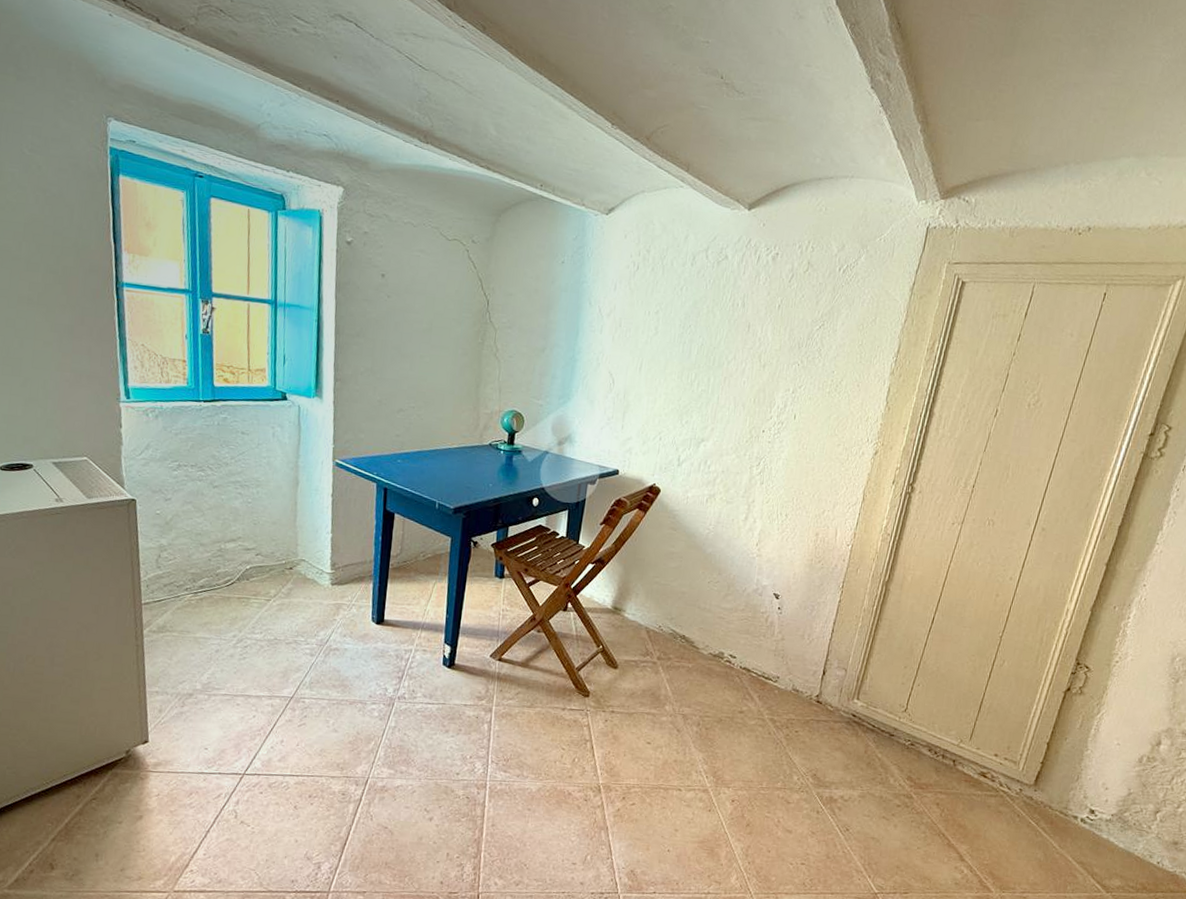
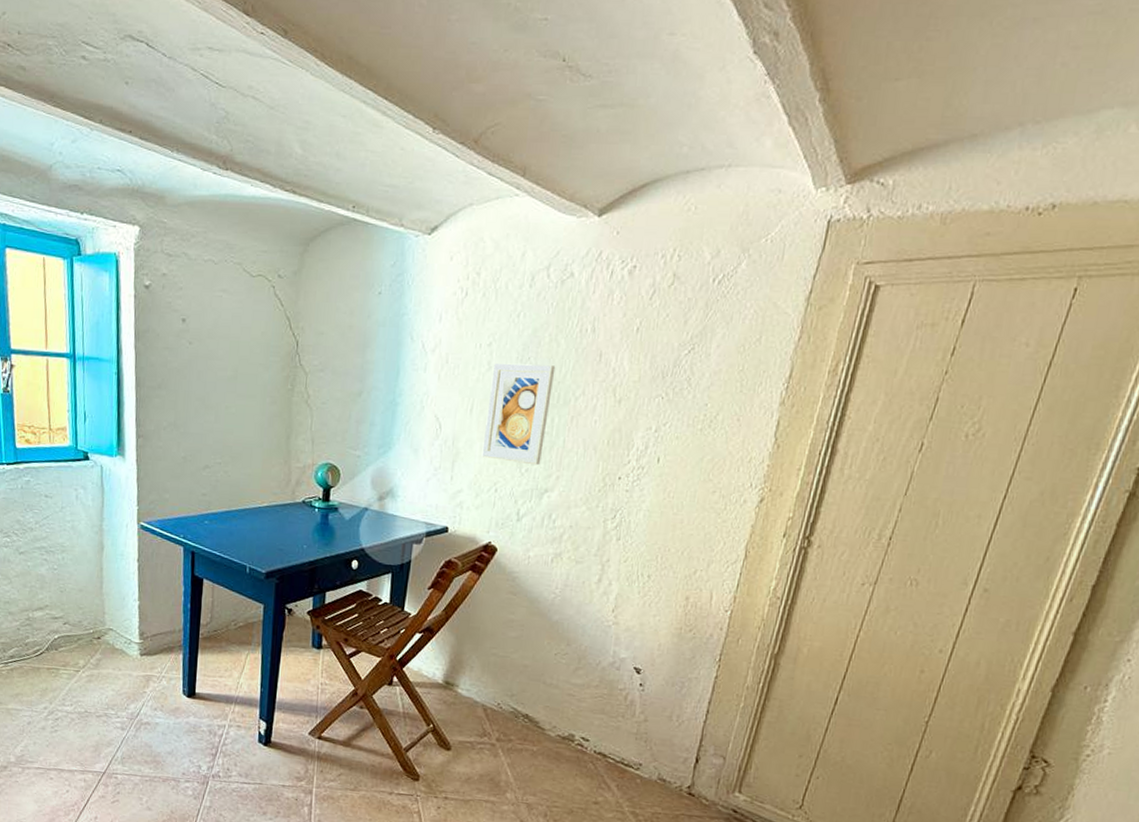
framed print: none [649,329,712,418] -> present [482,363,556,466]

